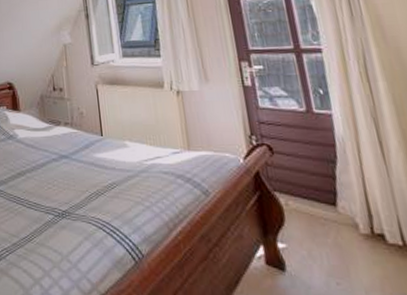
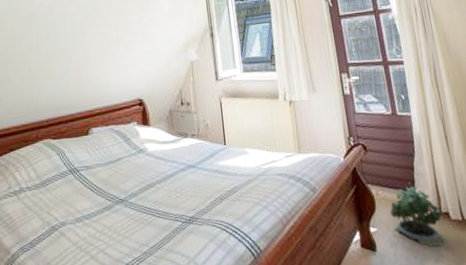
potted plant: none [304,193,377,274] -> present [390,182,444,247]

